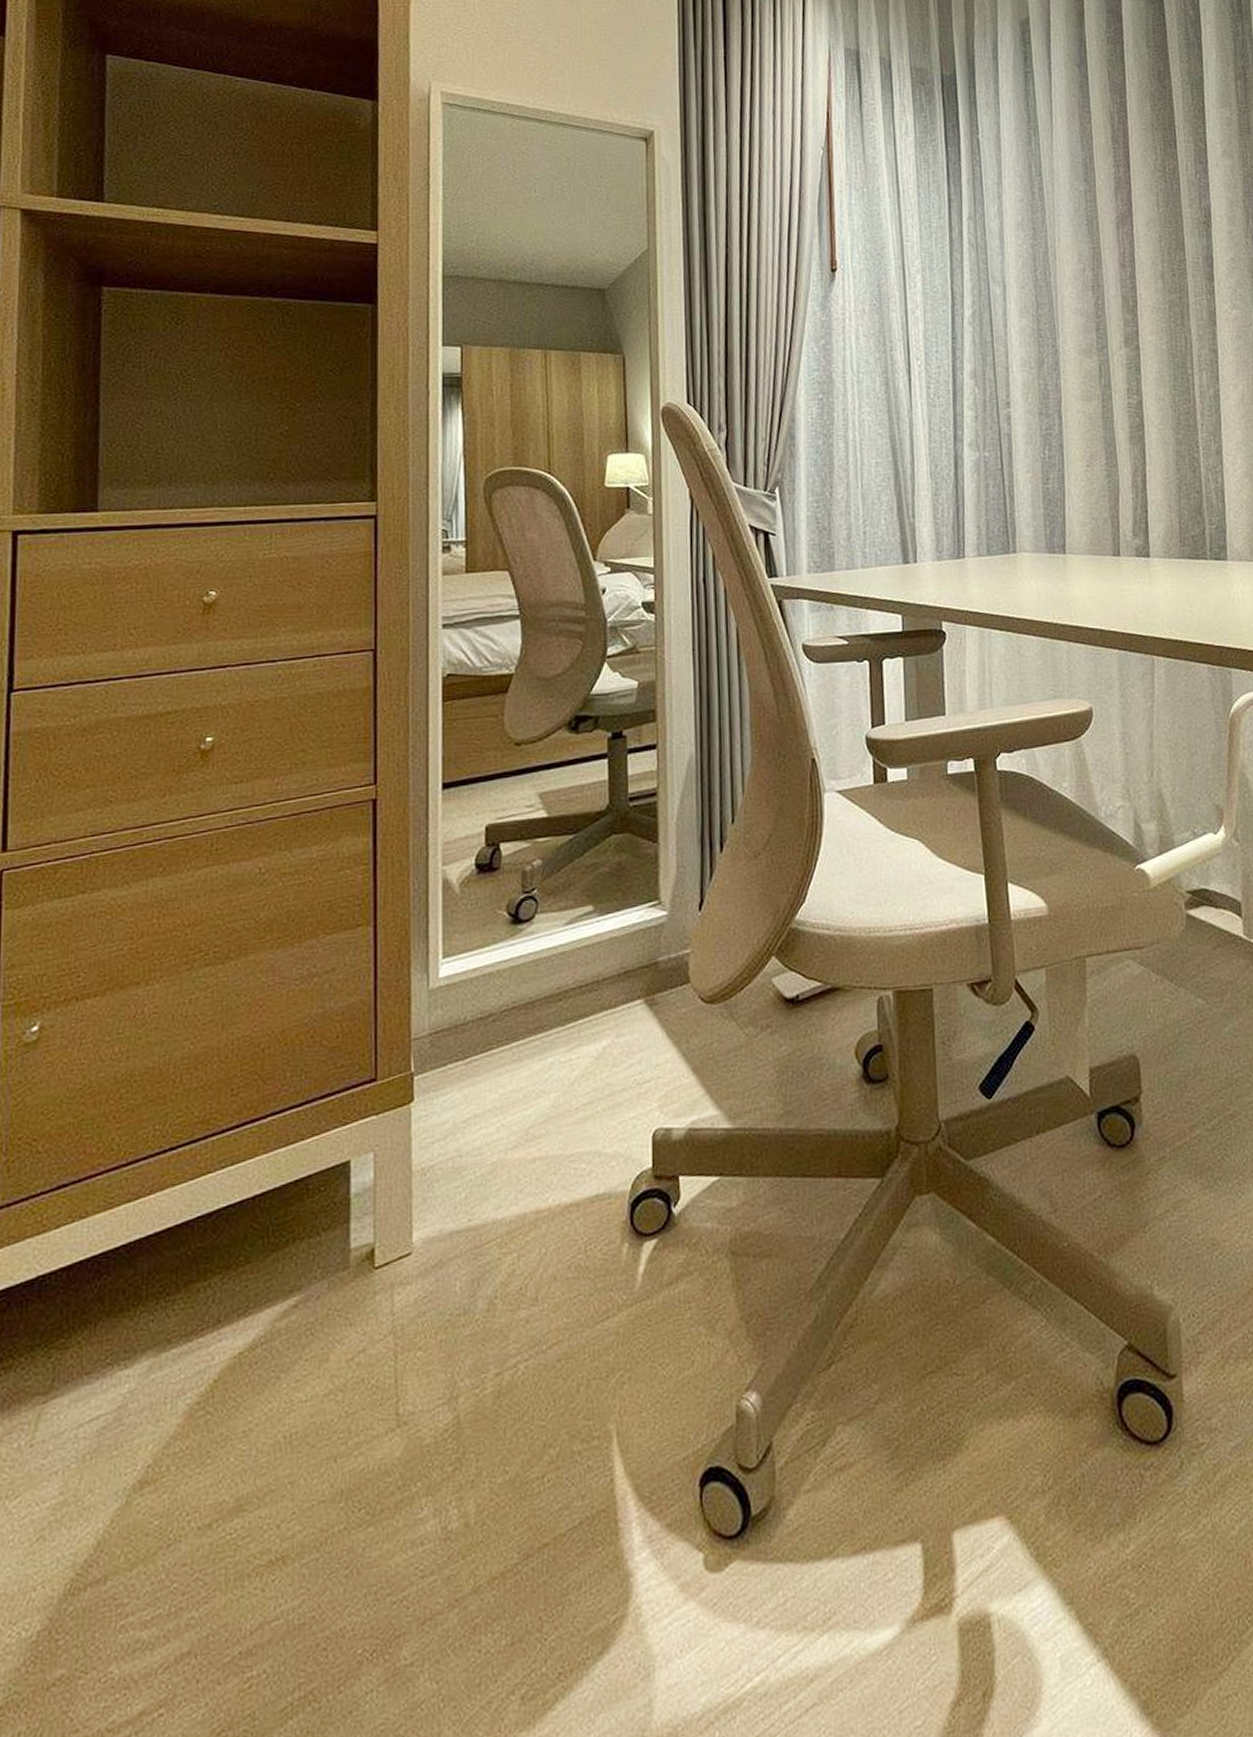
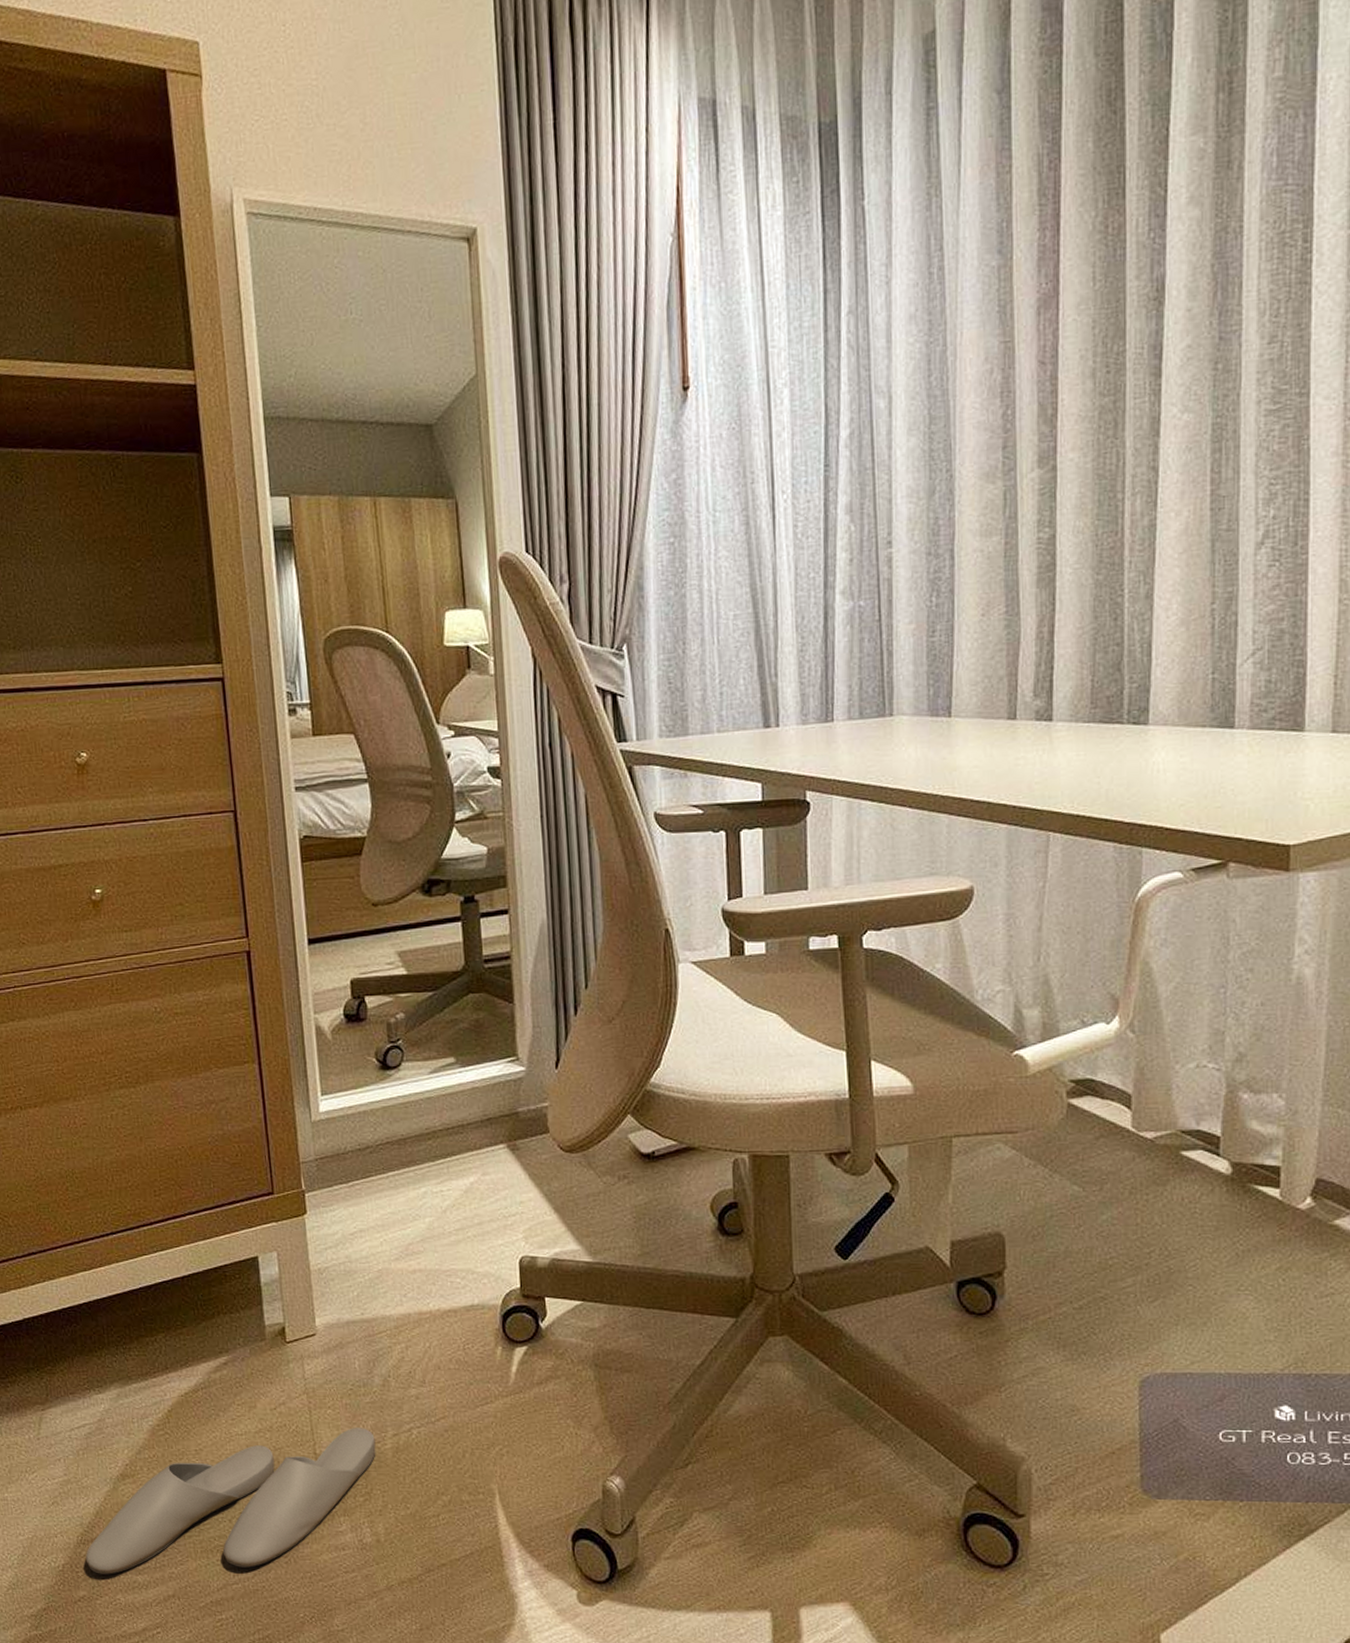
slippers: none [71,1370,473,1638] -> present [85,1427,376,1575]

